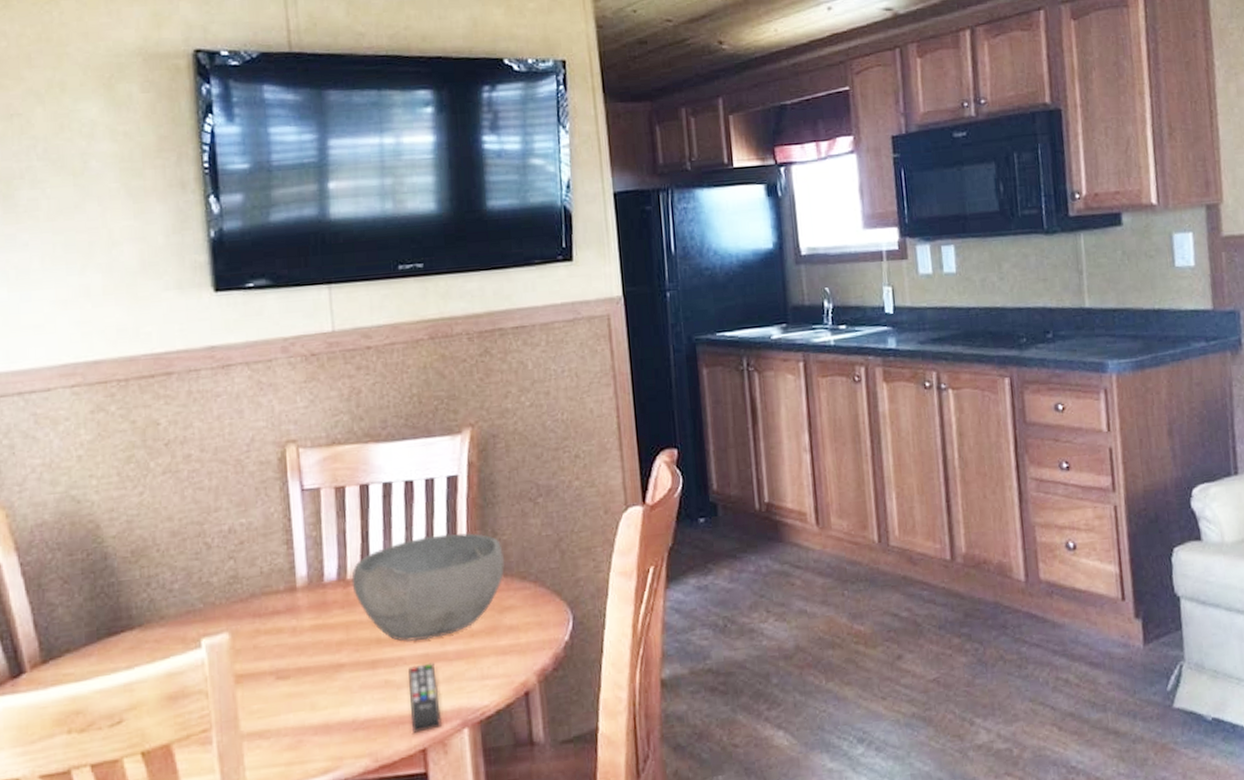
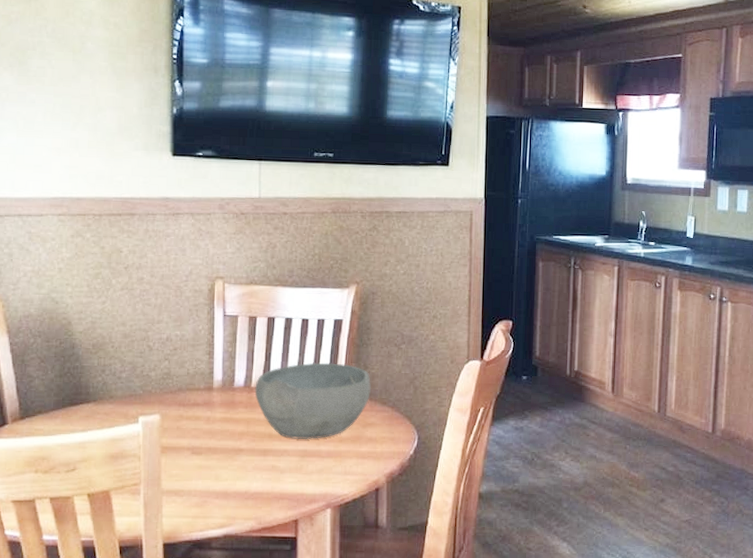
remote control: present [408,663,443,733] -> none [289,457,312,507]

